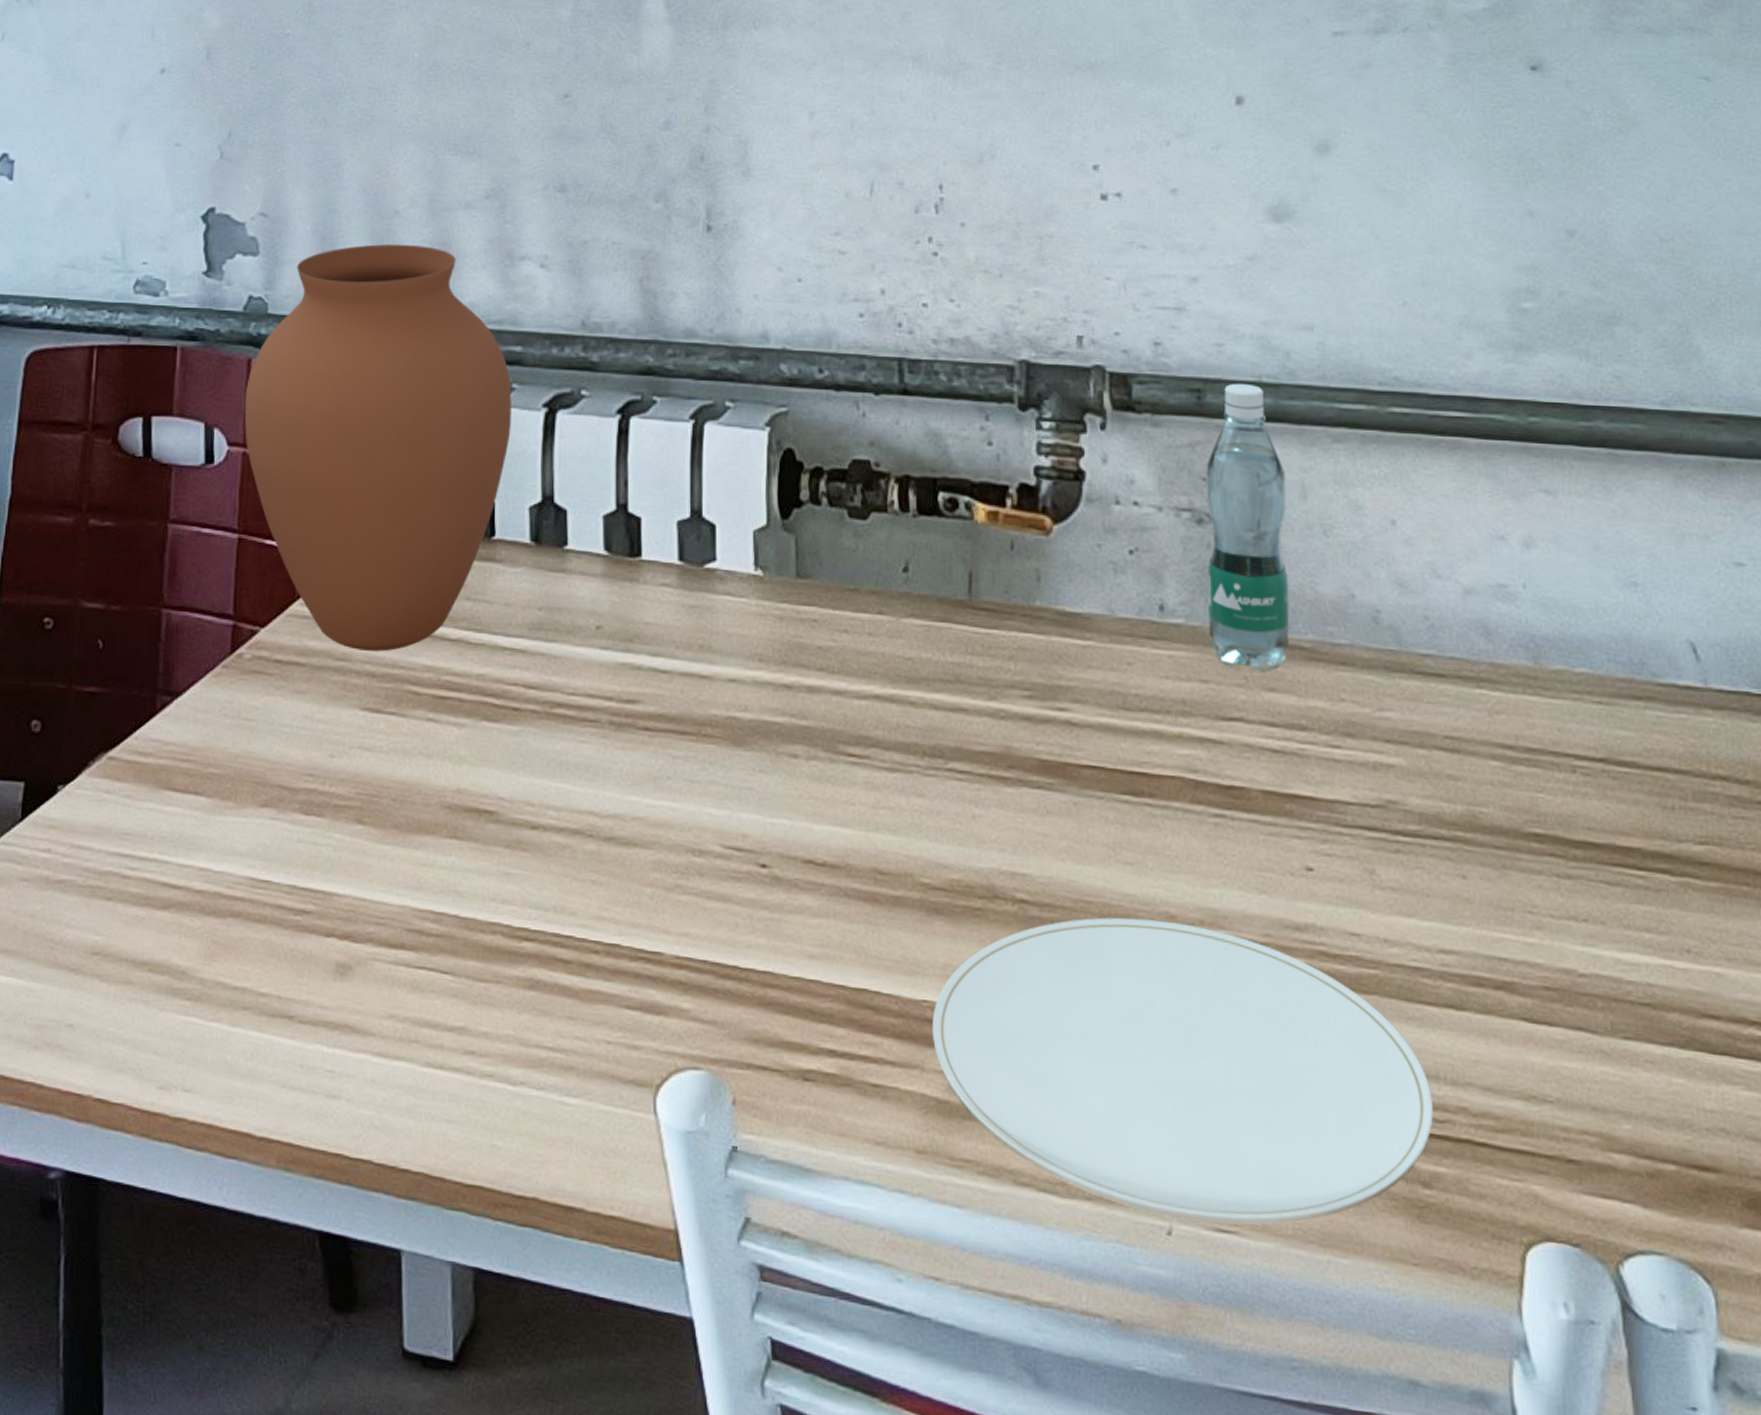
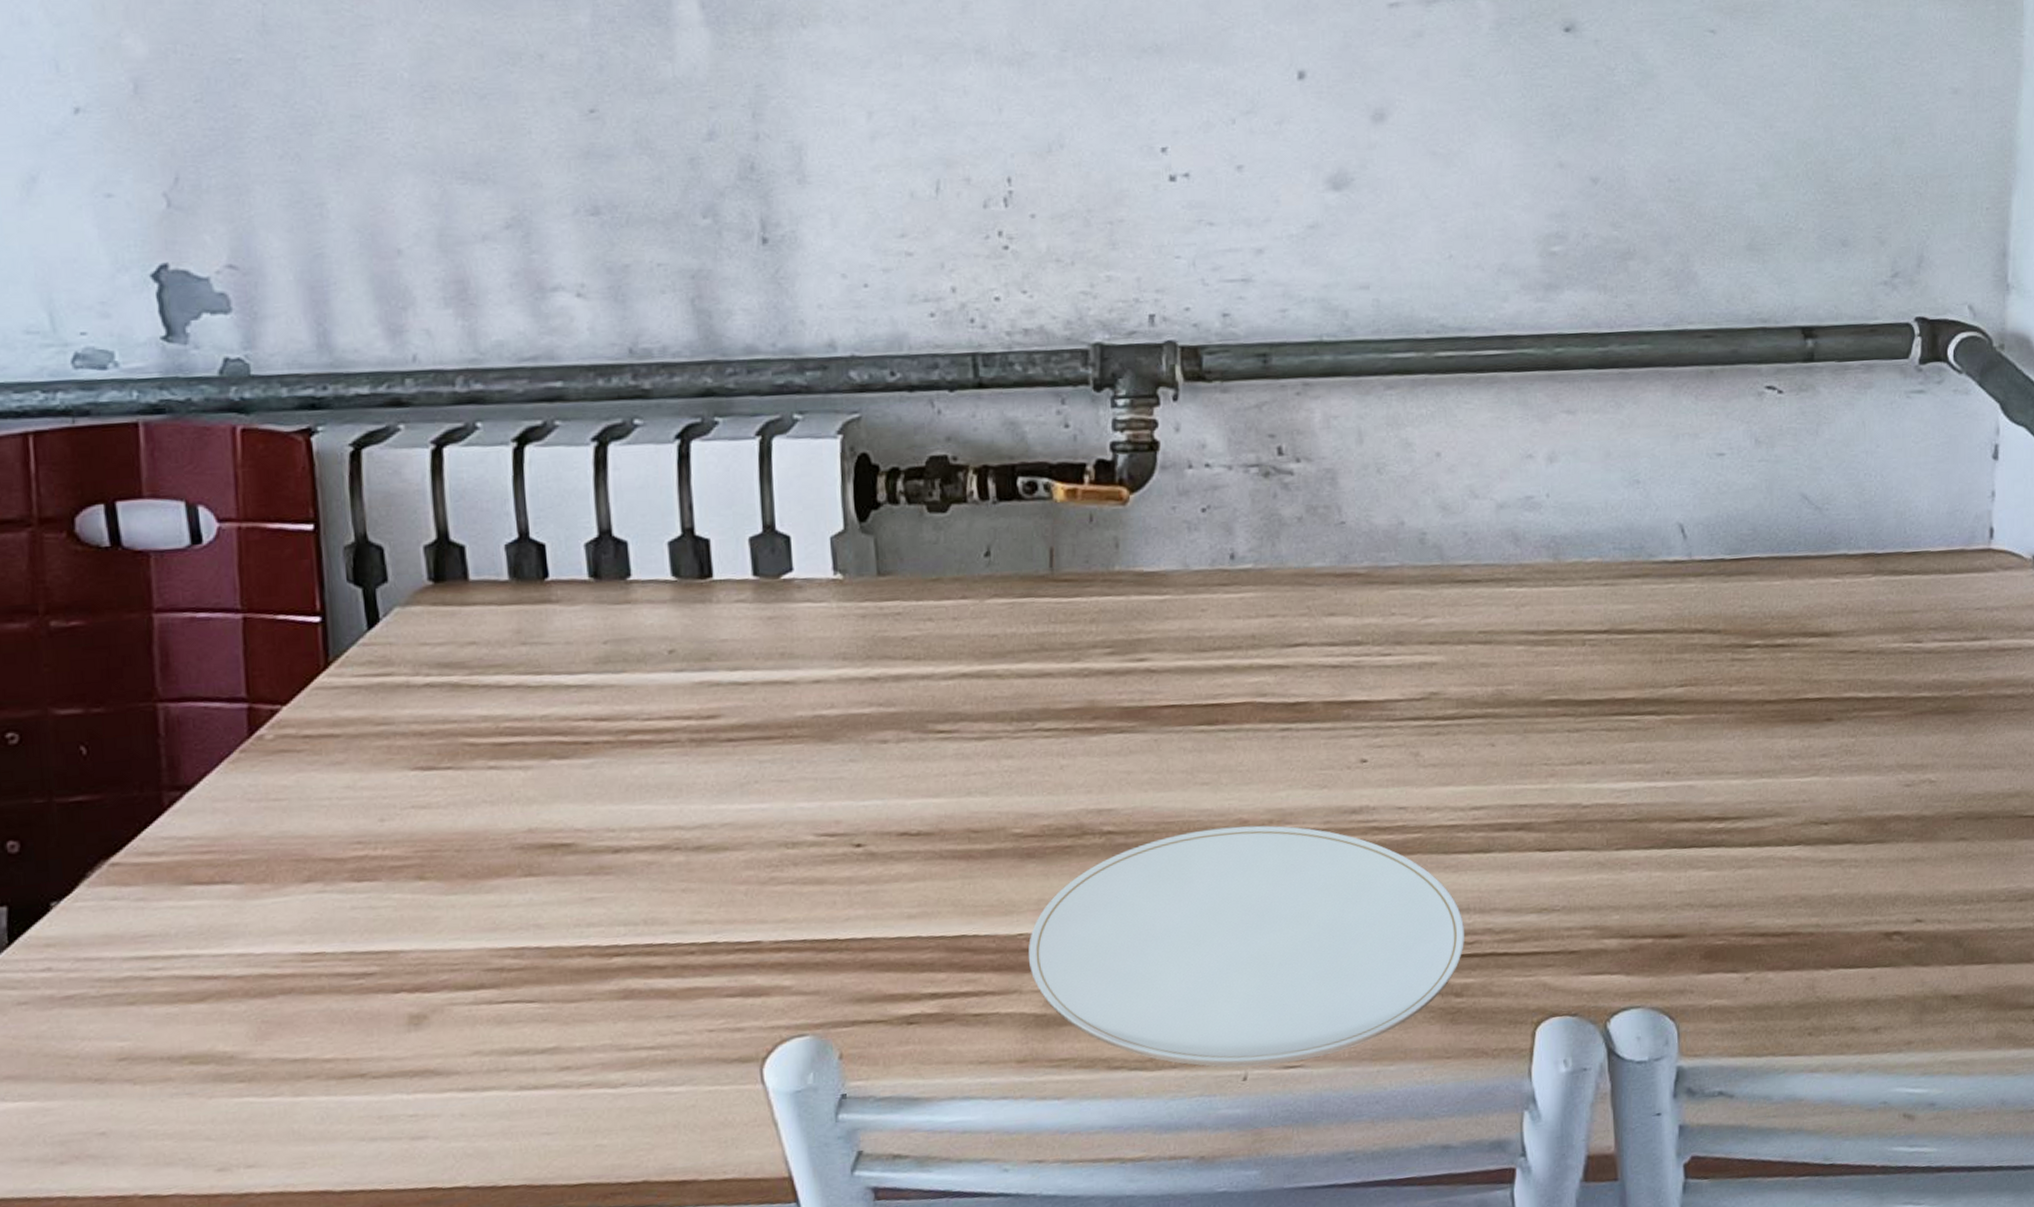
vase: present [244,244,512,652] -> none [232,285,557,712]
bottle: present [1206,383,1290,673] -> none [1272,344,1348,602]

